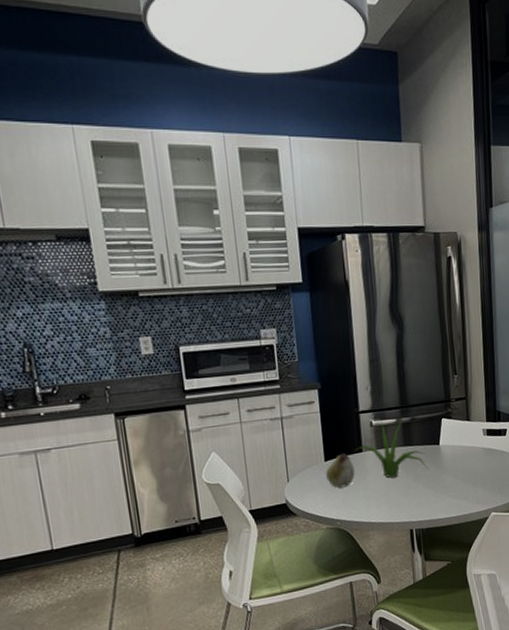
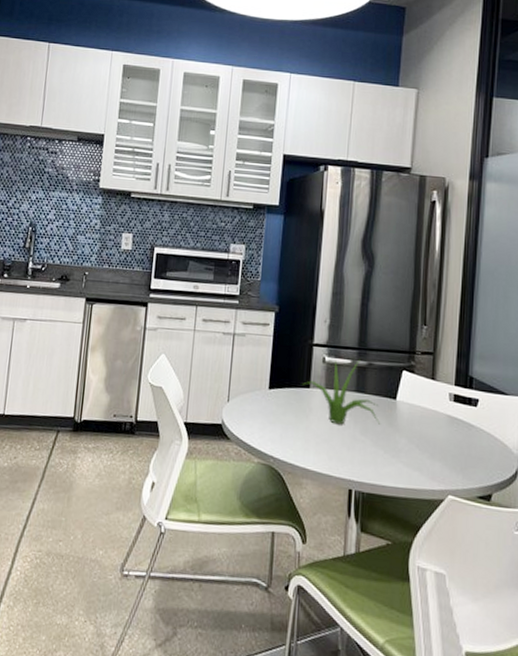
fruit: present [326,452,355,488] -> none [267,384,299,422]

